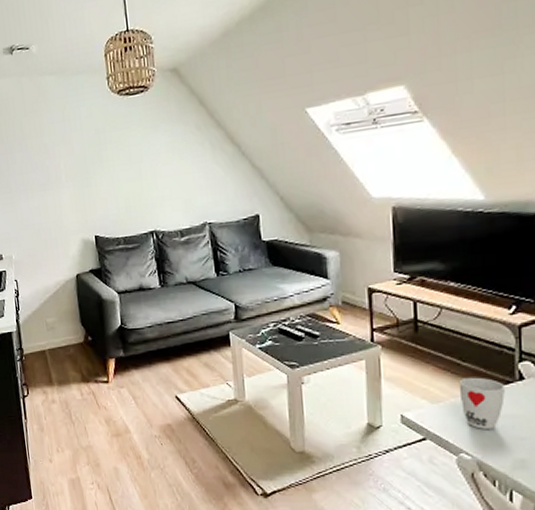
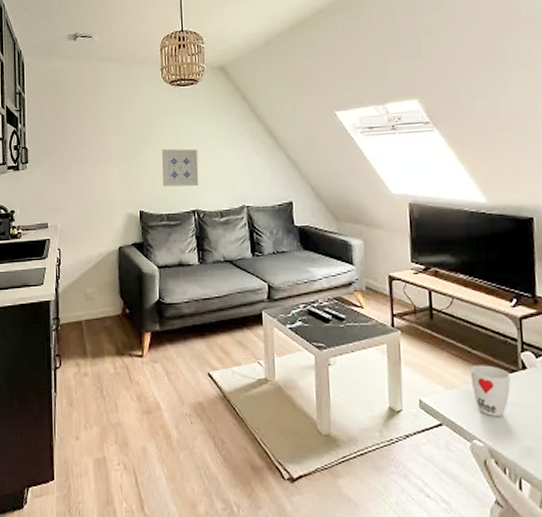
wall art: none [114,164,155,209] -> present [162,148,199,187]

